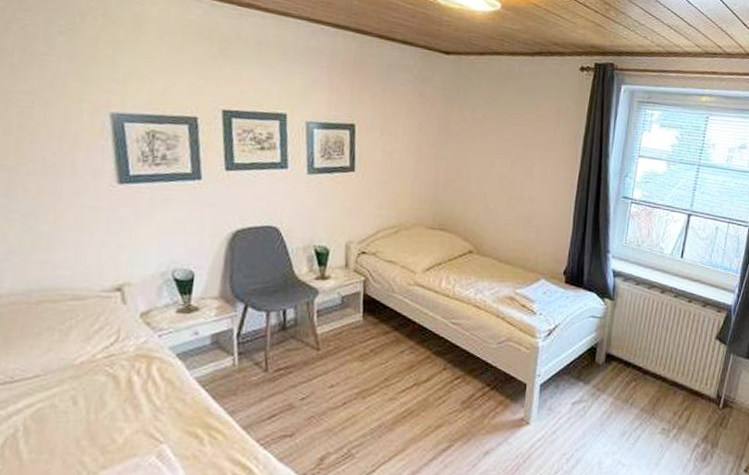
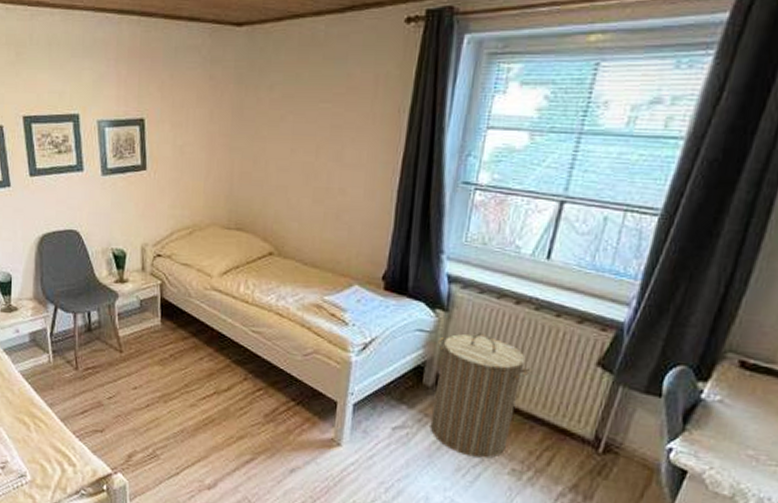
laundry hamper: none [601,317,674,422] -> present [430,333,533,458]

